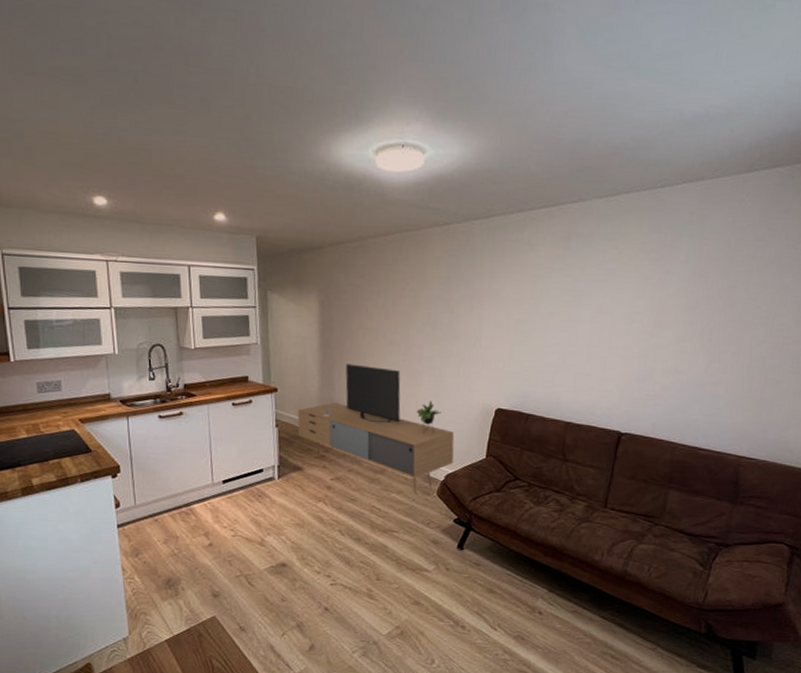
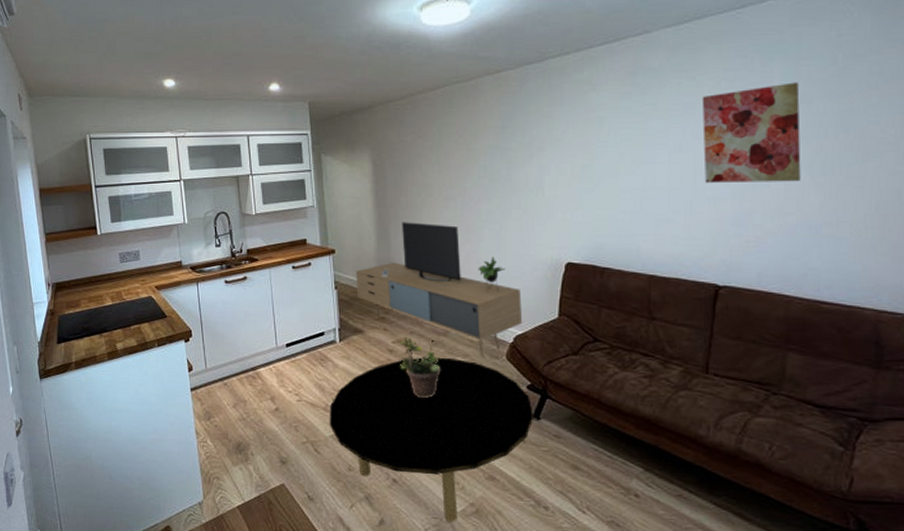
coffee table: none [264,493,459,644] -> present [329,357,535,522]
potted plant: none [337,474,376,533] -> present [400,336,441,399]
wall art: none [618,258,700,346] -> present [702,82,801,184]

